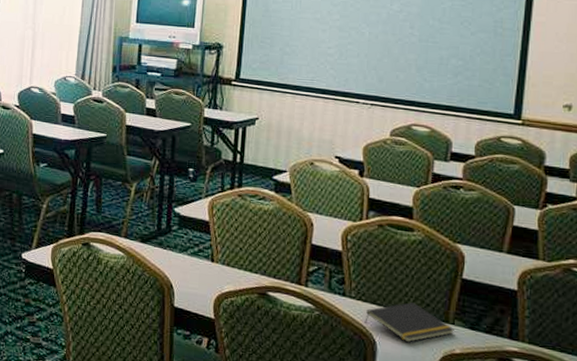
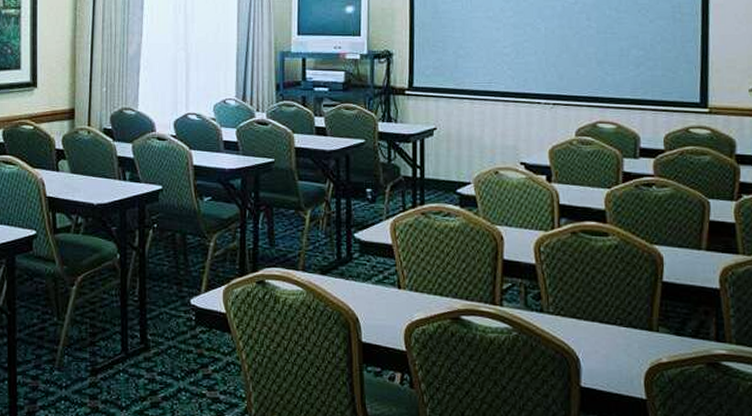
notepad: present [364,302,454,343] -> none [565,313,659,356]

